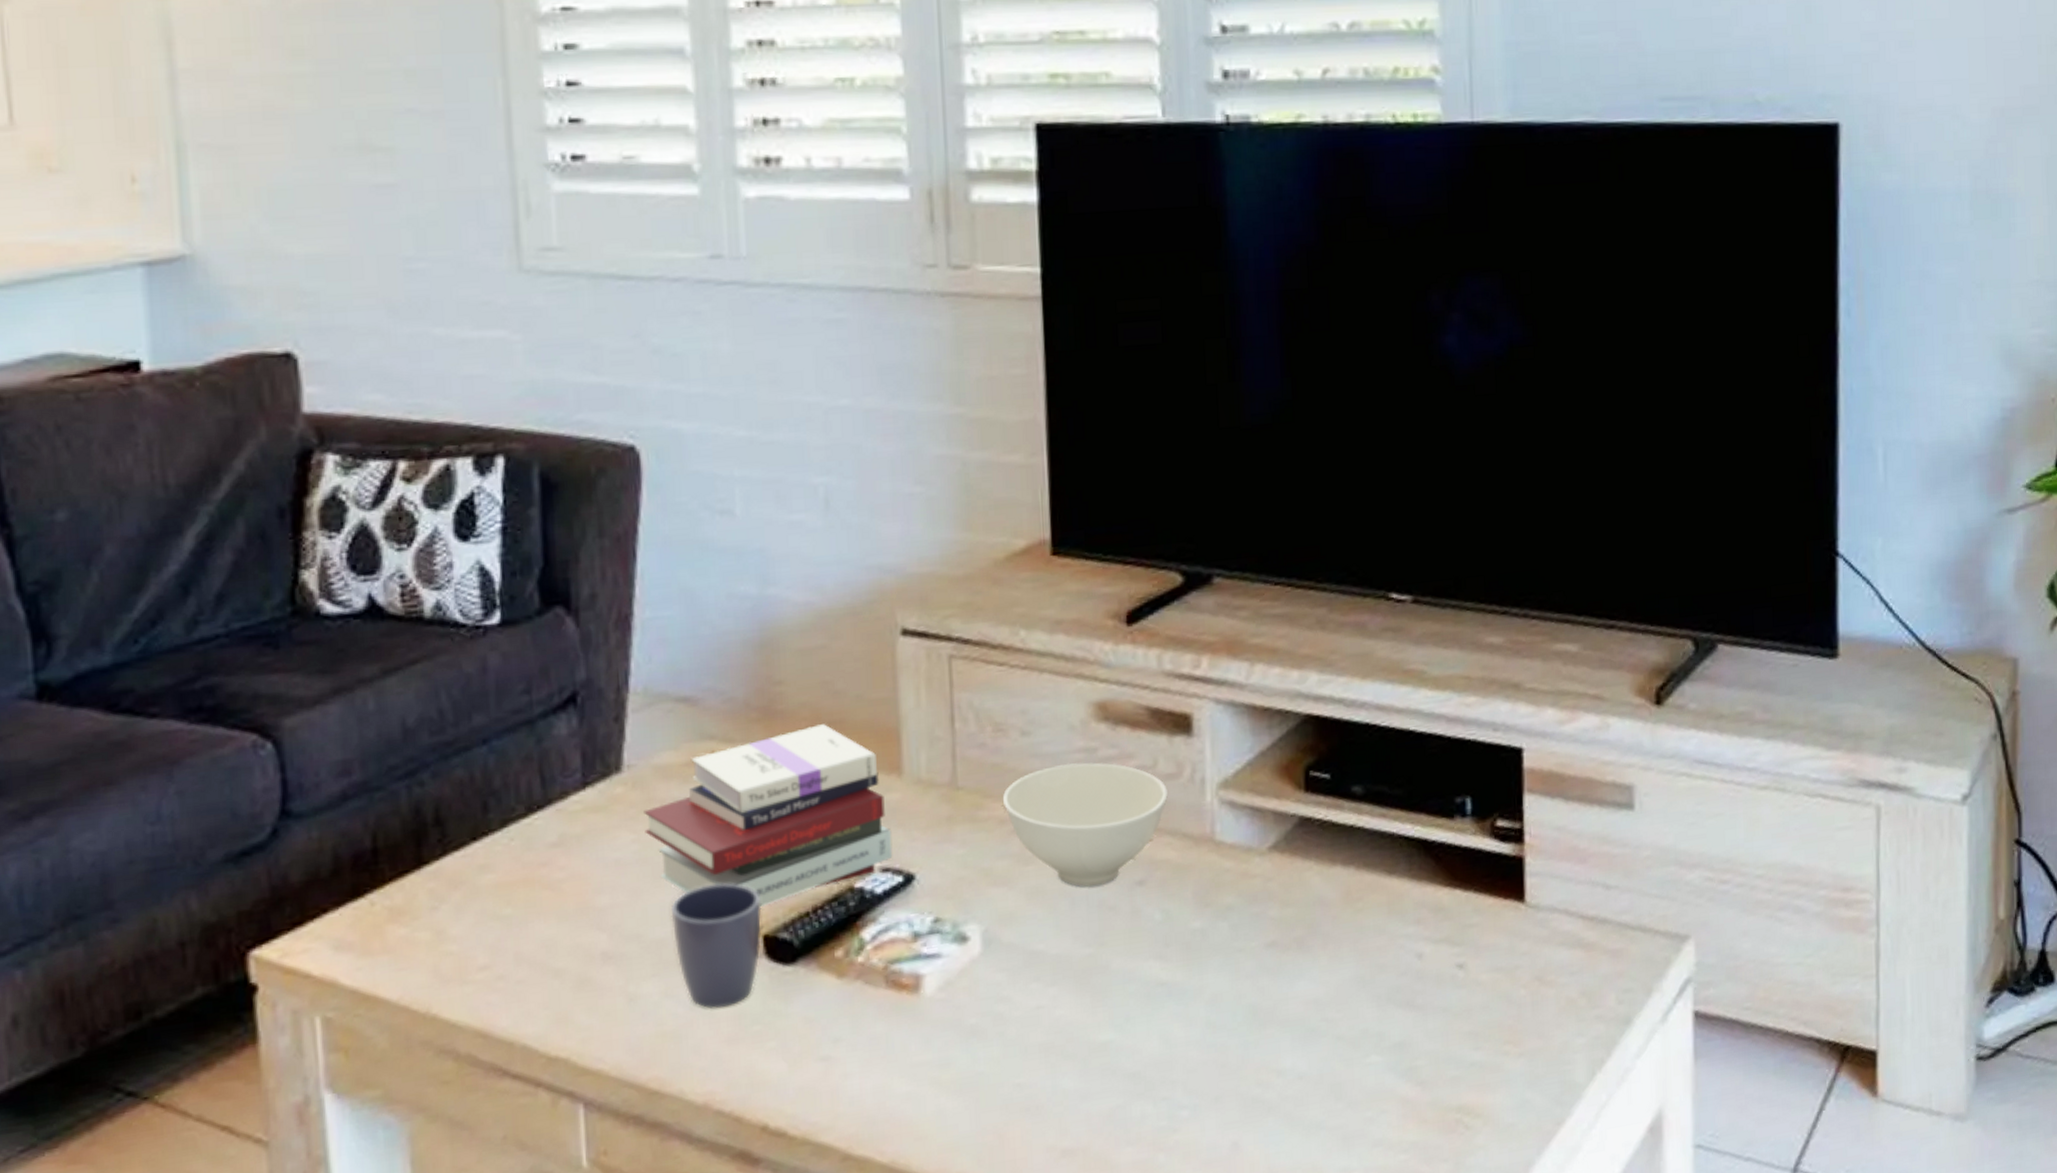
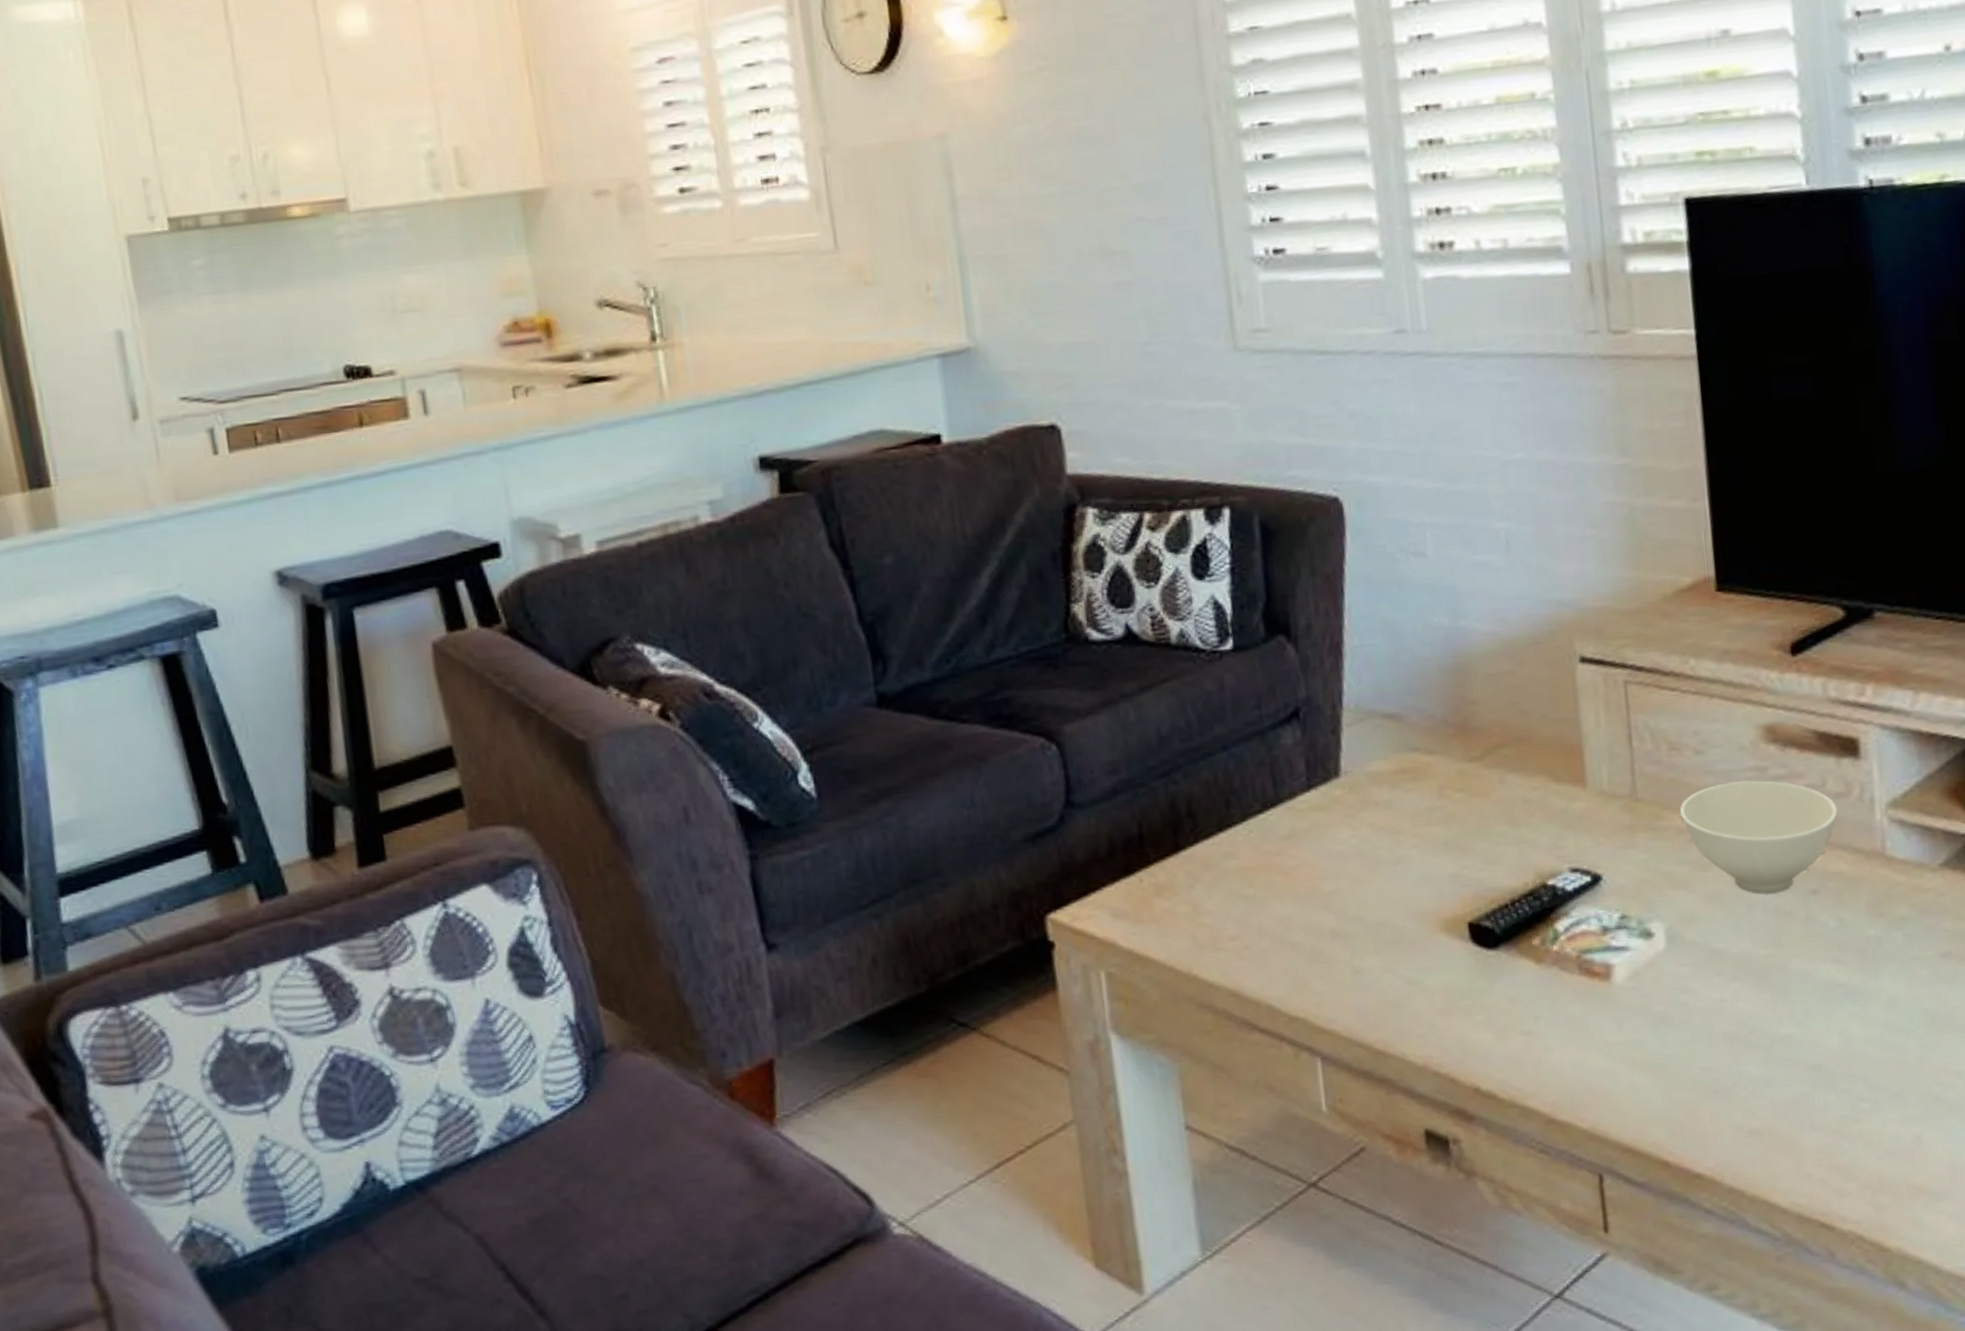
books: present [643,724,893,907] -> none [1360,740,1581,898]
cup: present [670,883,762,1009] -> none [1386,876,1467,984]

